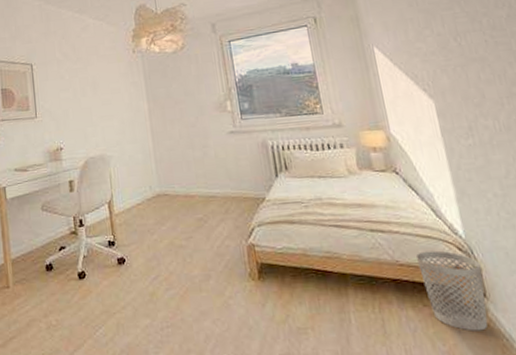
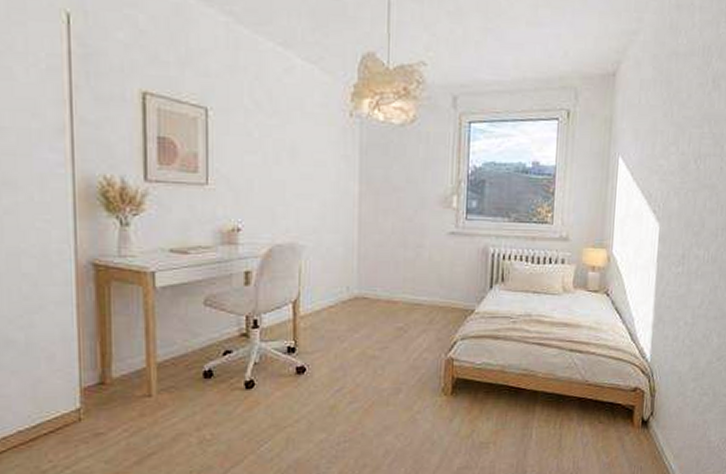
wastebasket: present [415,250,488,331] -> none [604,372,656,445]

